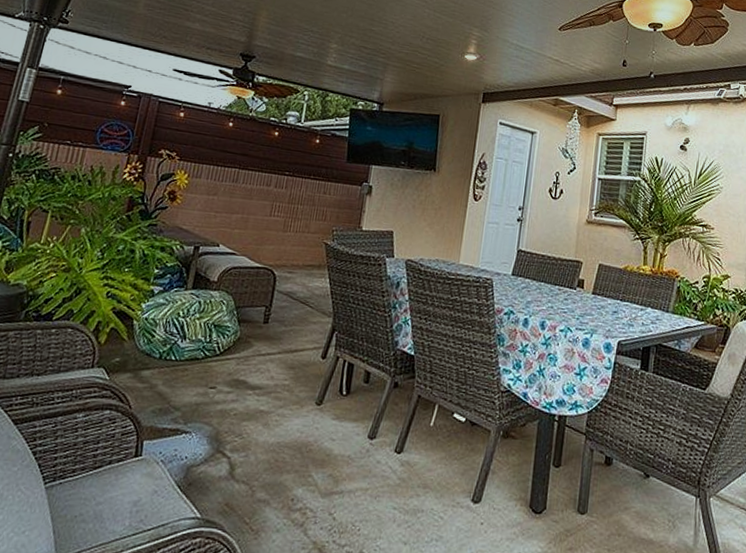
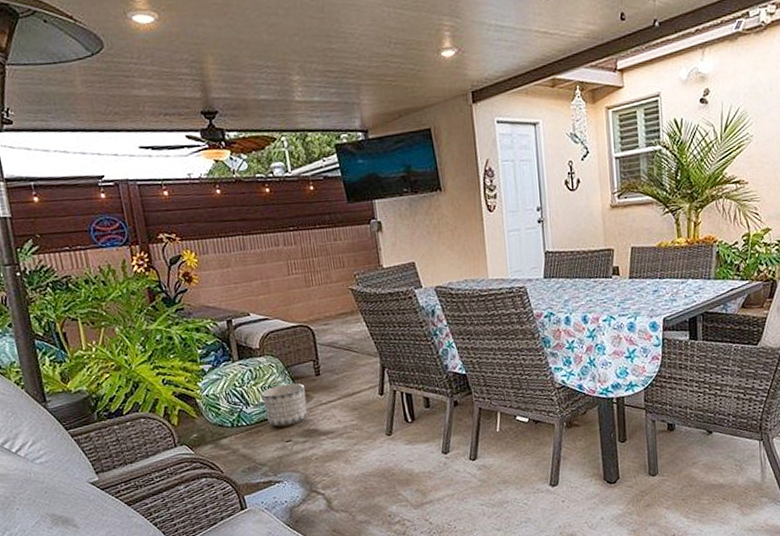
planter: none [198,324,249,372] -> present [262,383,307,427]

